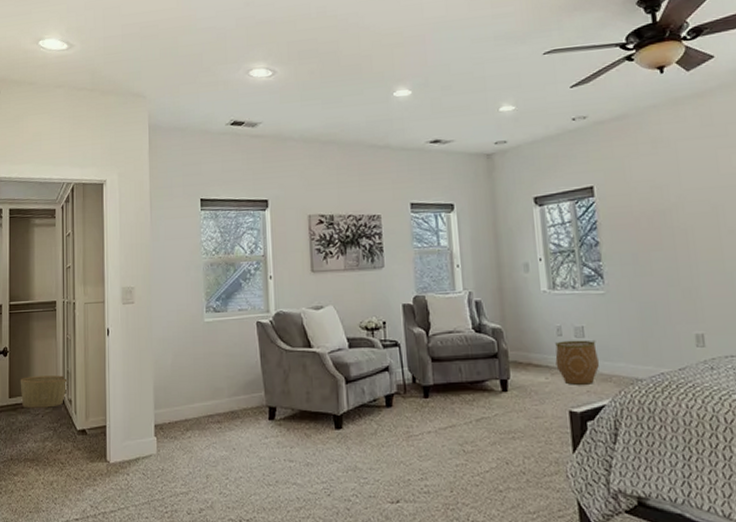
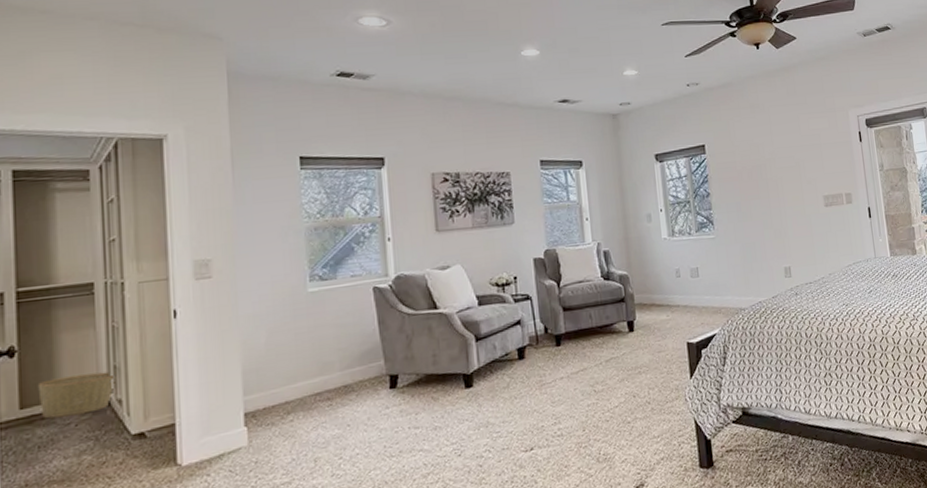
basket: present [555,339,599,385] -> none [675,278,711,320]

